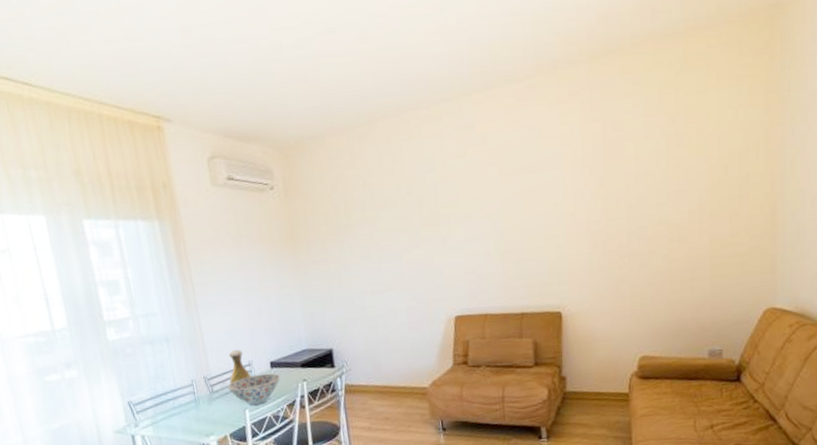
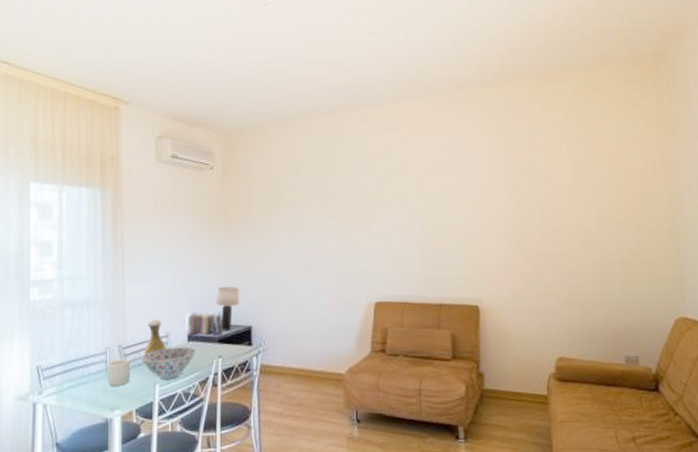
mug: none [195,389,220,415] -> present [107,359,131,386]
books: none [268,338,305,362] -> present [187,312,224,336]
table lamp: none [293,311,317,356] -> present [216,286,240,331]

